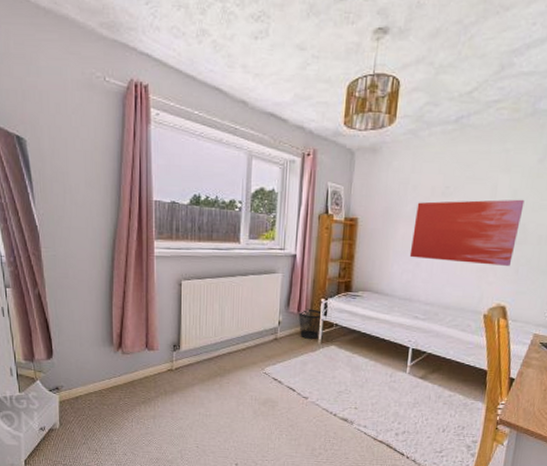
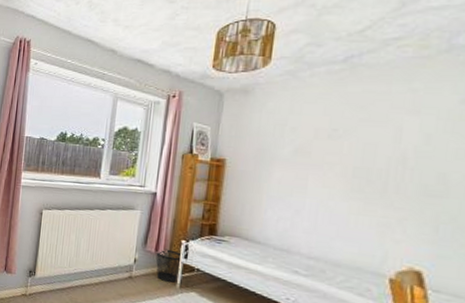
wall art: present [409,199,525,266] -> none [287,144,443,223]

